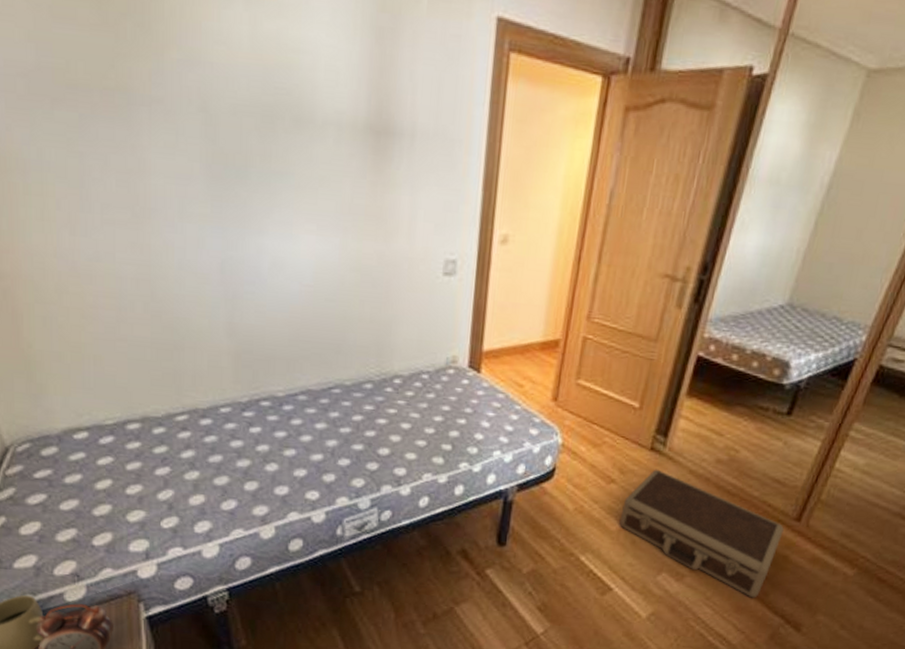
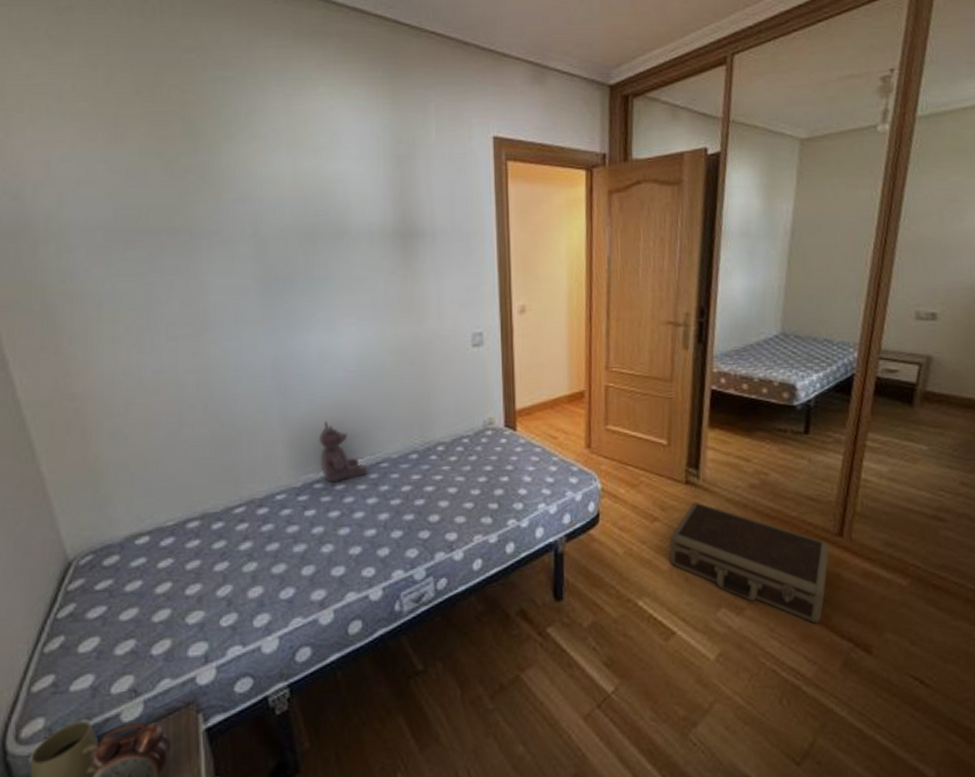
stuffed animal: none [267,336,318,401] -> present [318,420,368,481]

